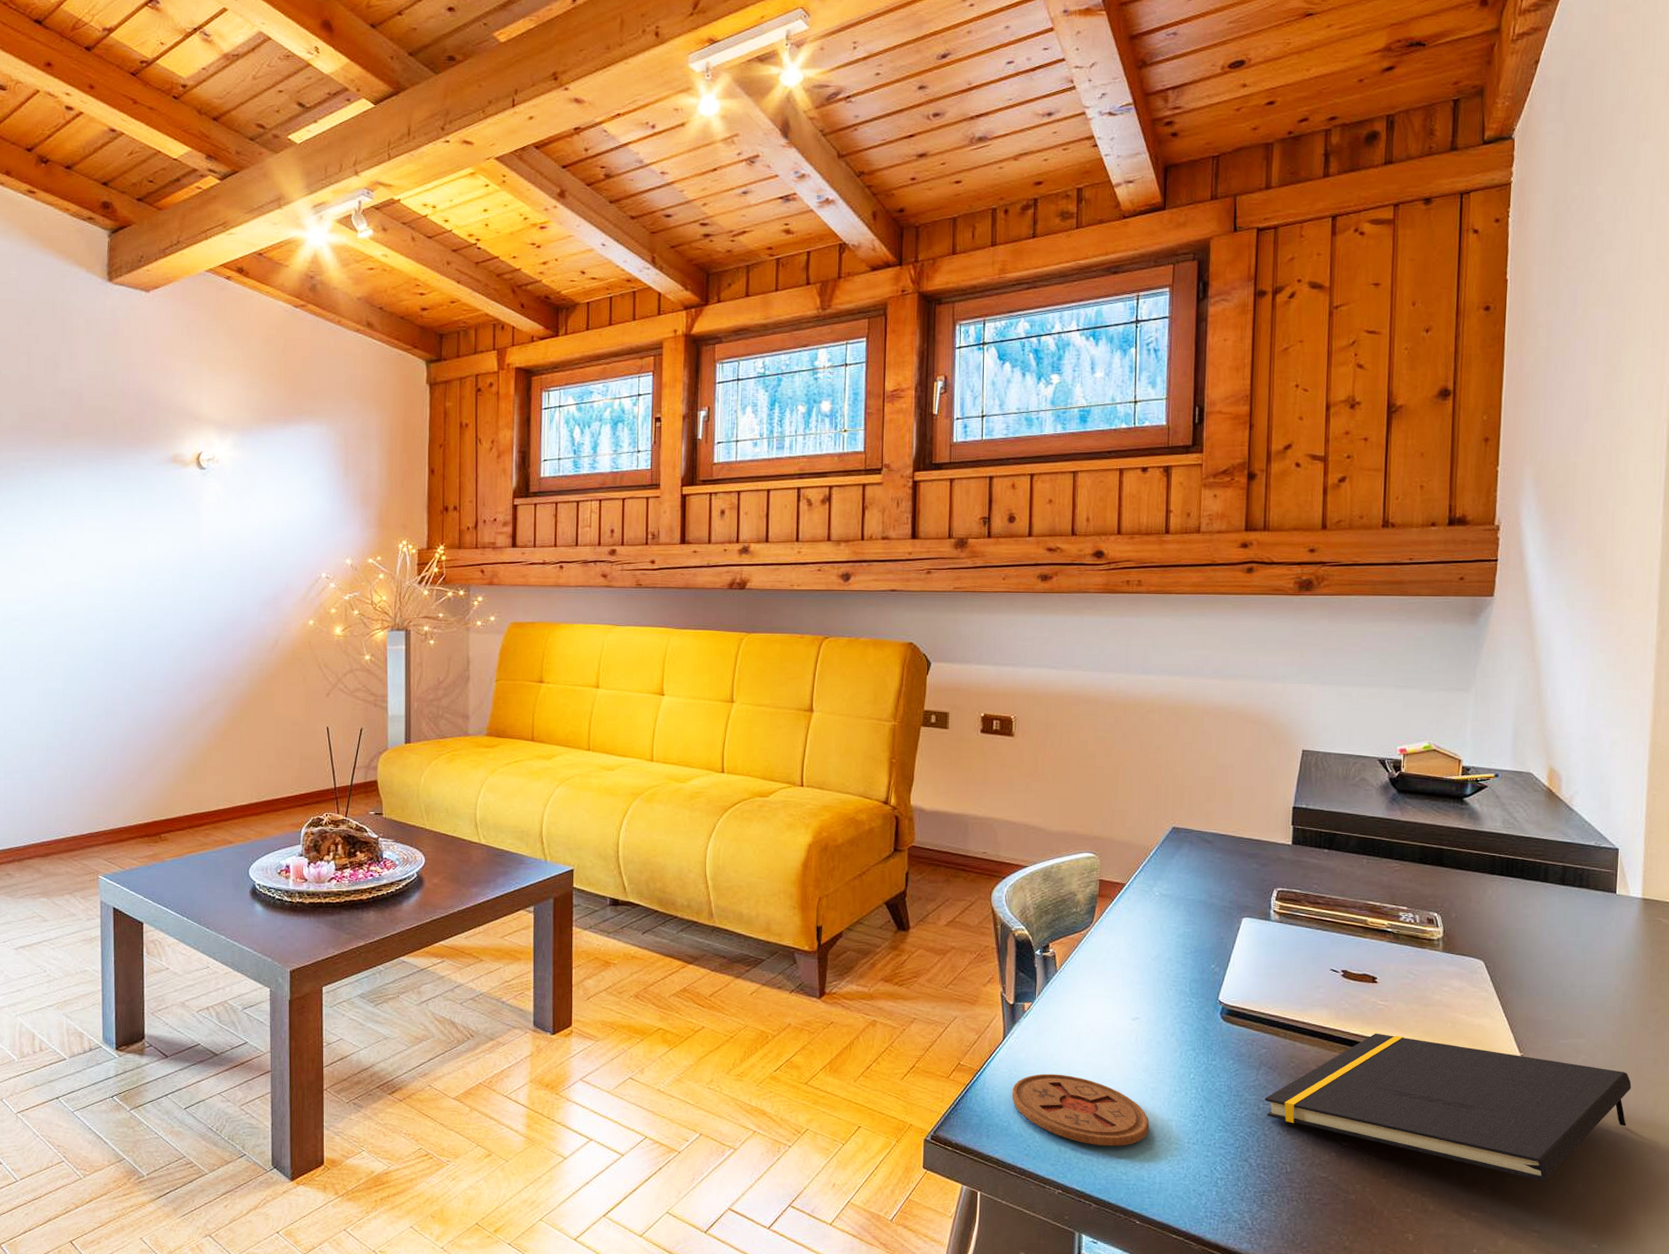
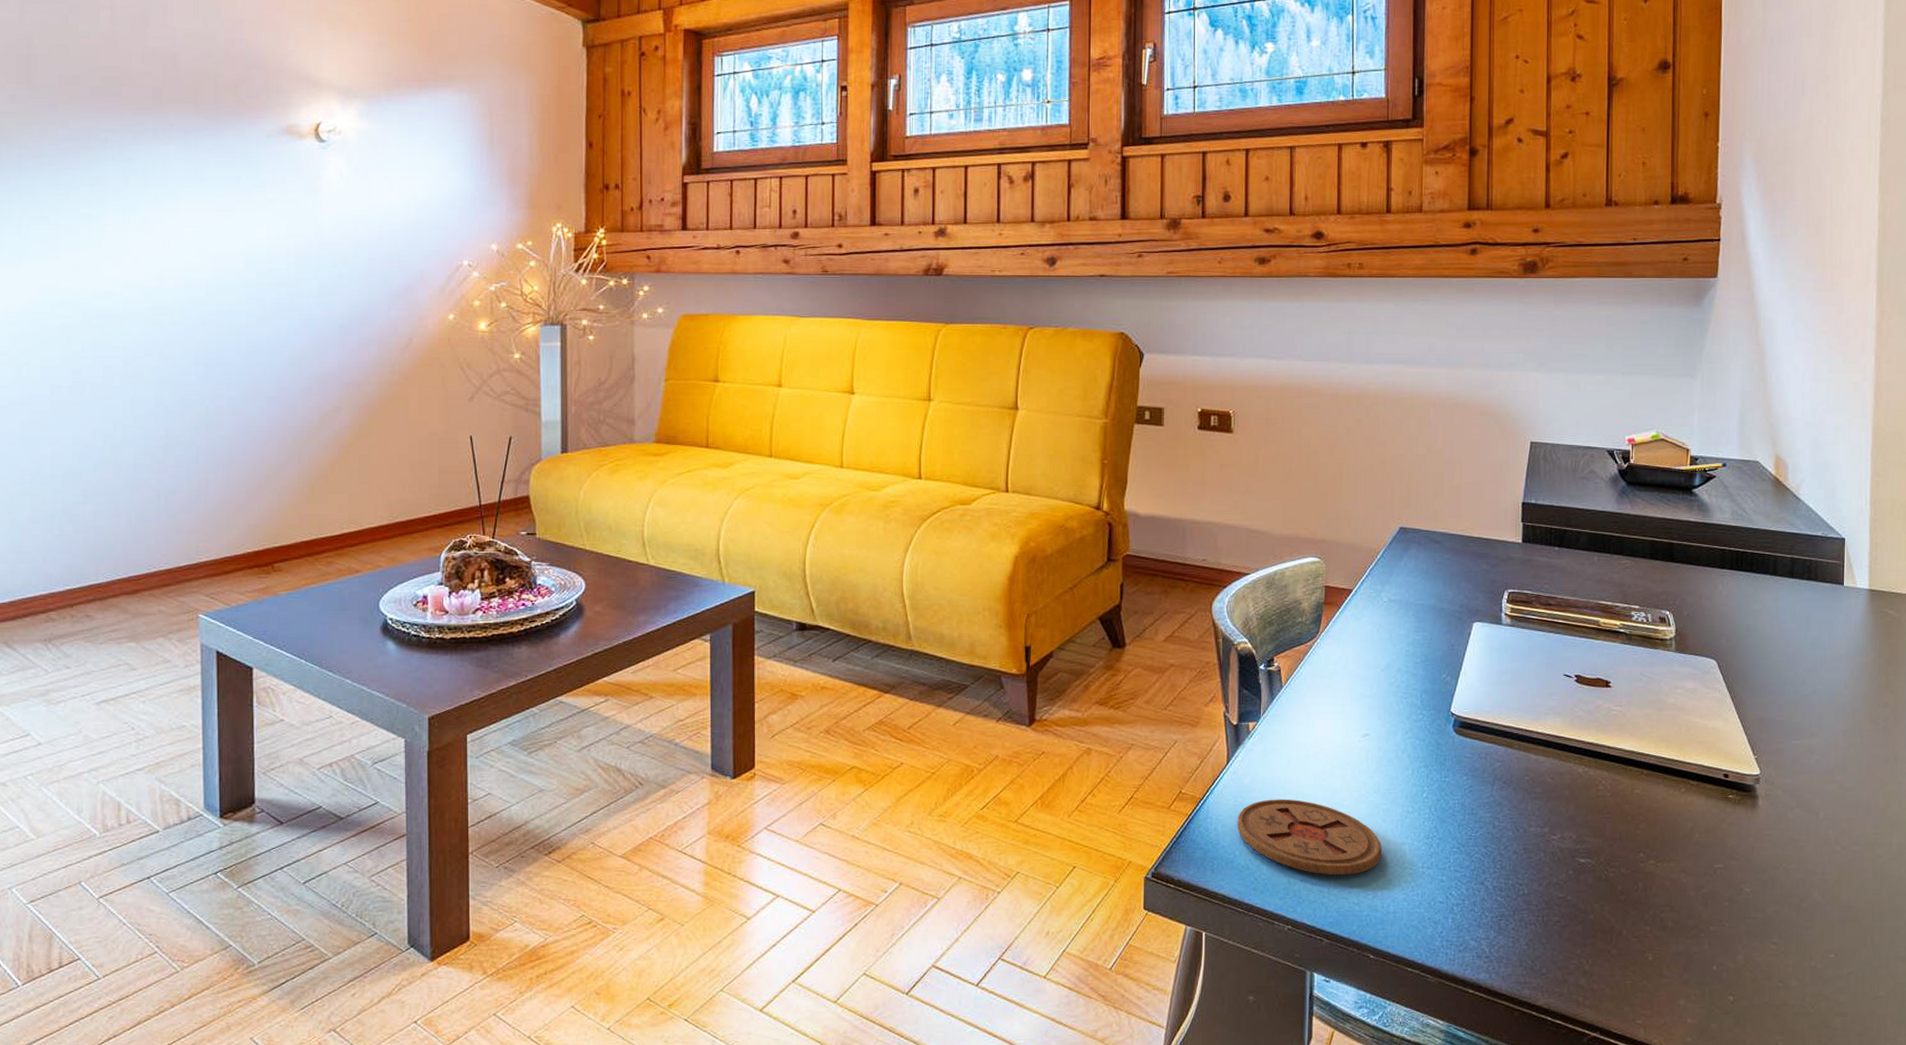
notepad: present [1264,1033,1632,1181] -> none [1499,740,1864,890]

